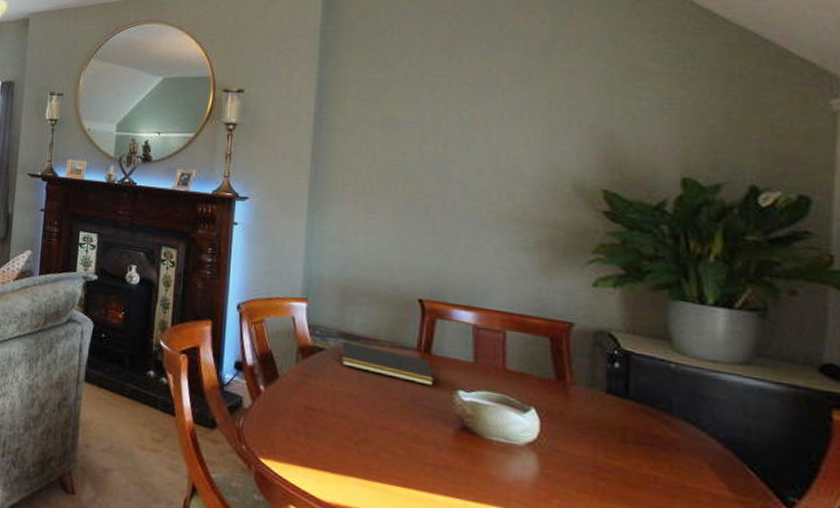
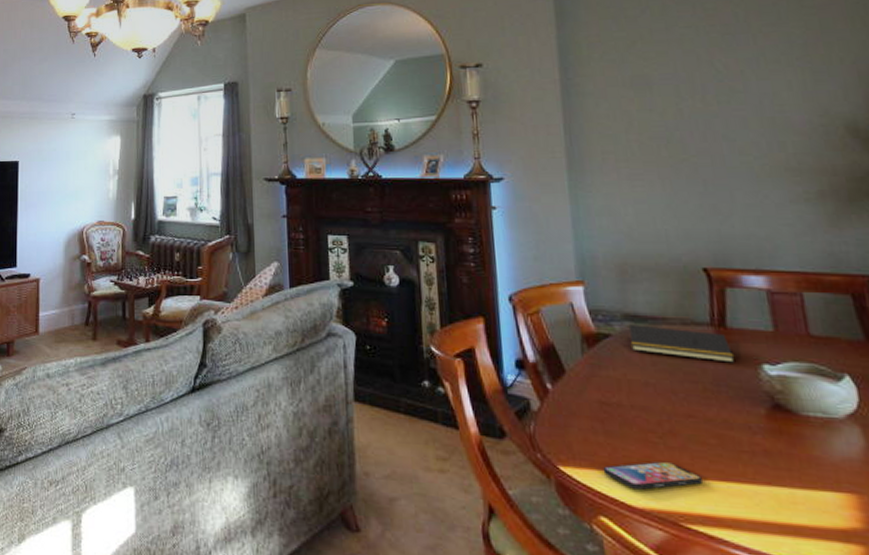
smartphone: none [299,462,386,488] -> present [602,461,702,490]

